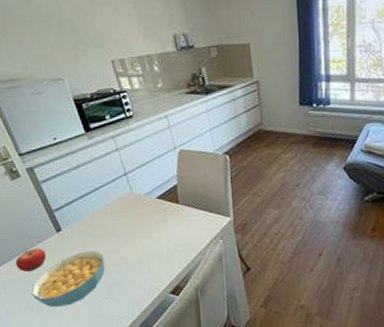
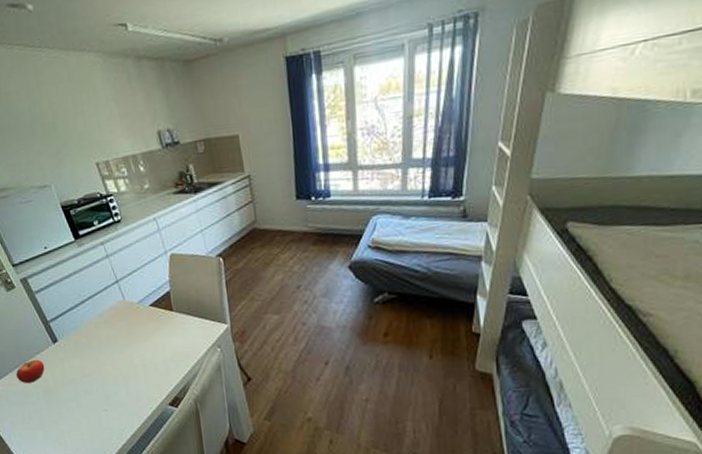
cereal bowl: present [31,251,105,308] -> none [32,361,103,420]

